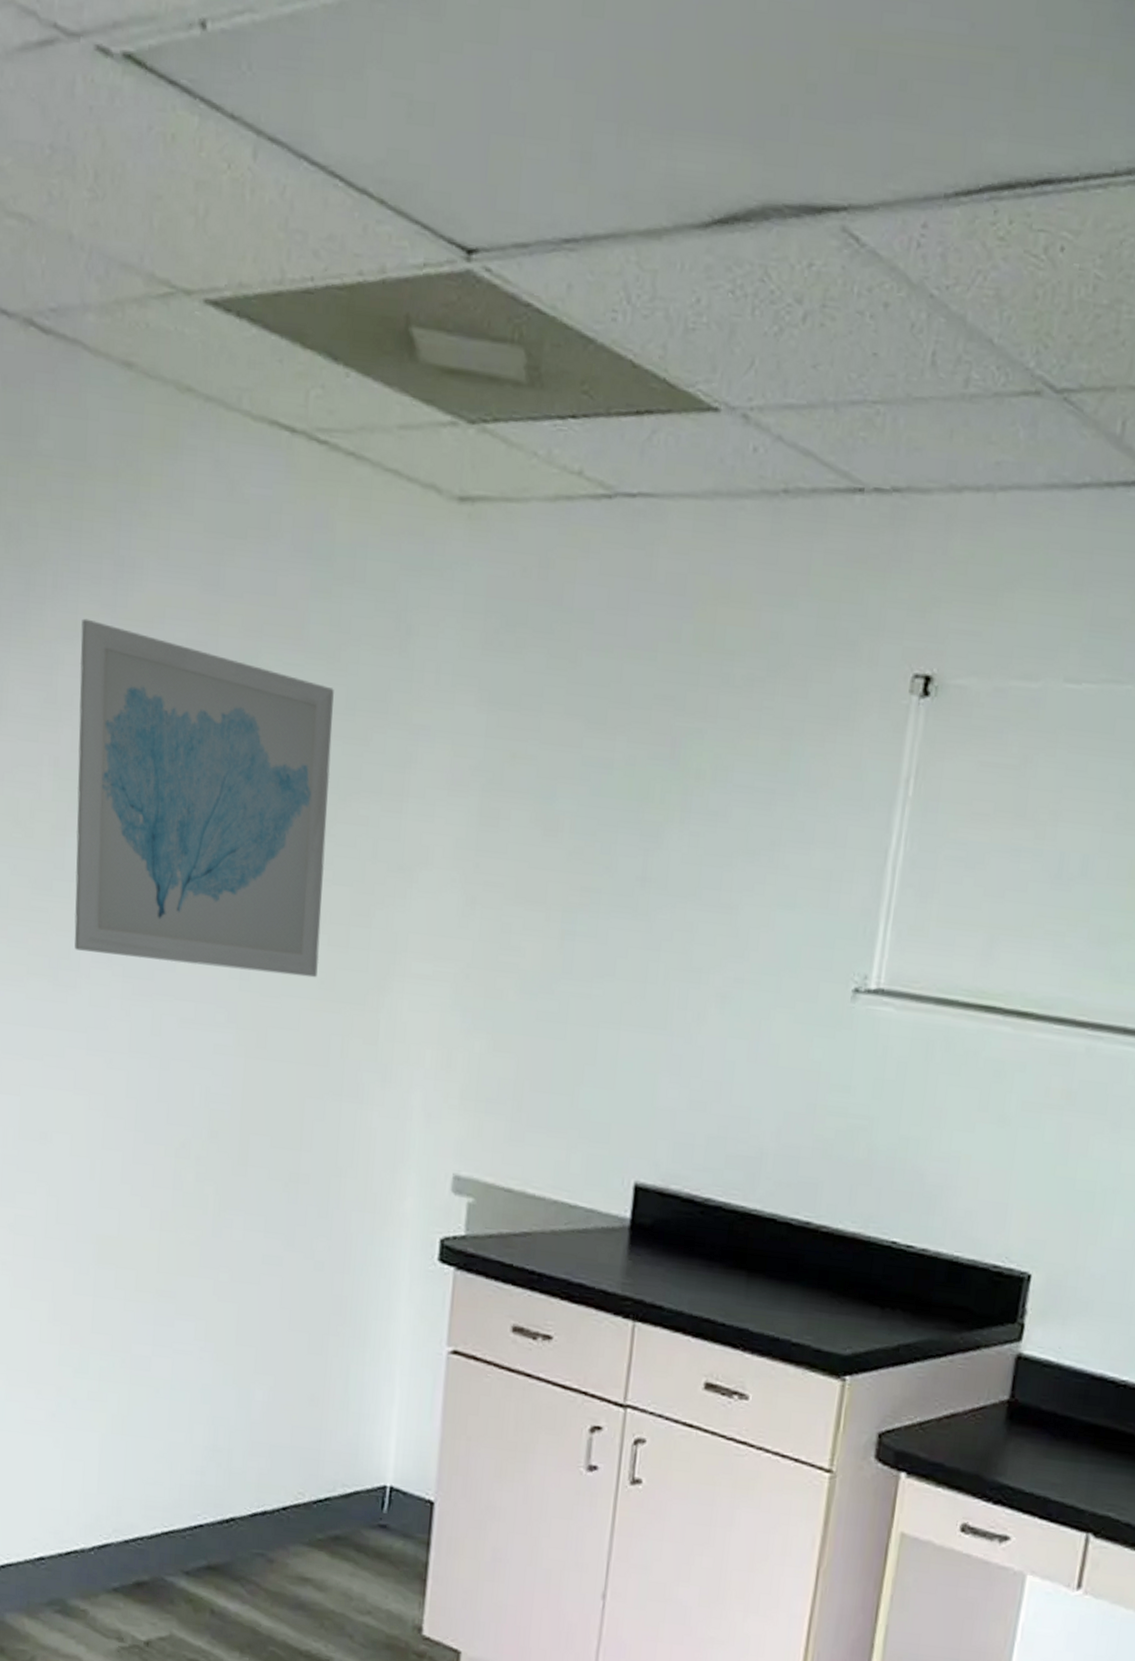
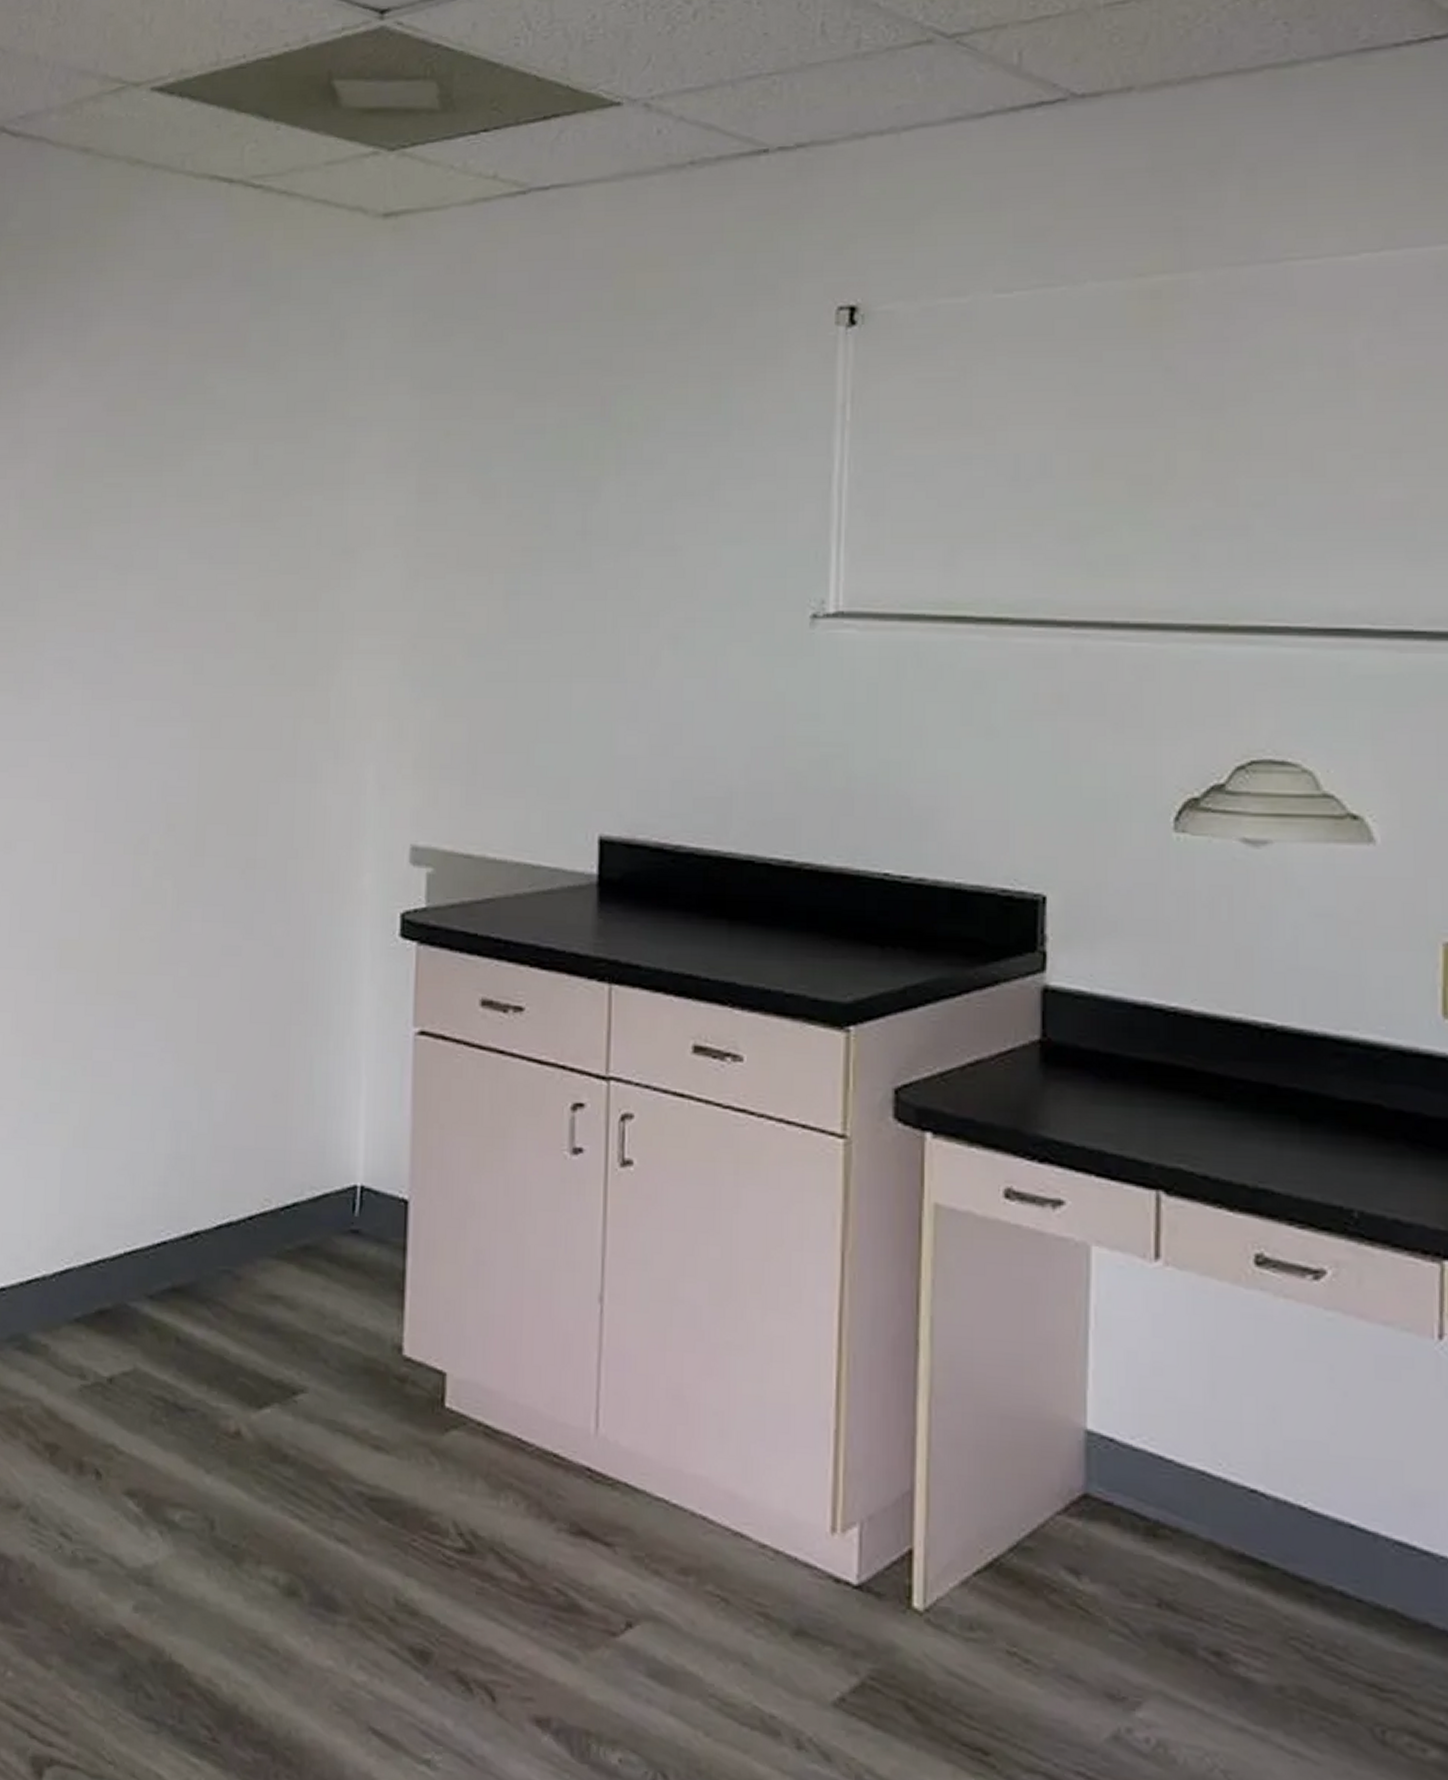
wall art: present [74,618,334,978] -> none [37,365,275,665]

